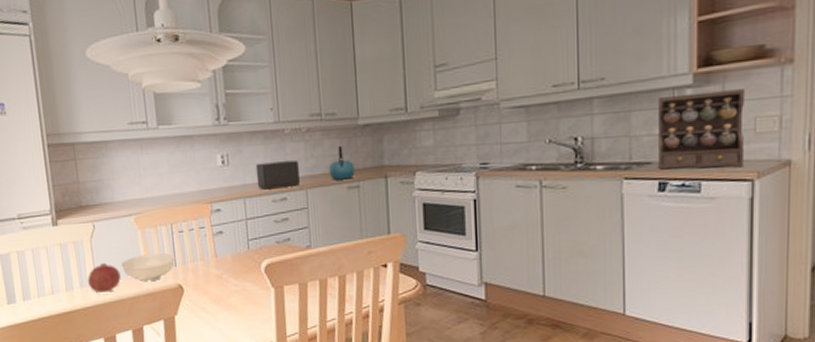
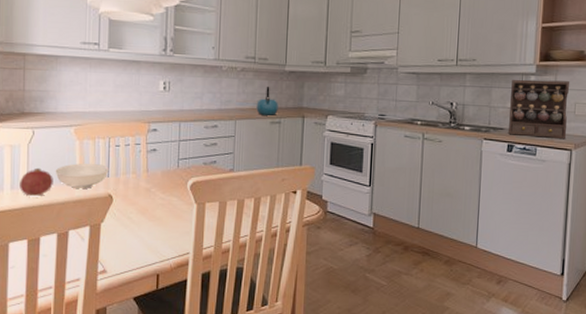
toaster: present [255,160,301,190] -> none [193,93,232,117]

